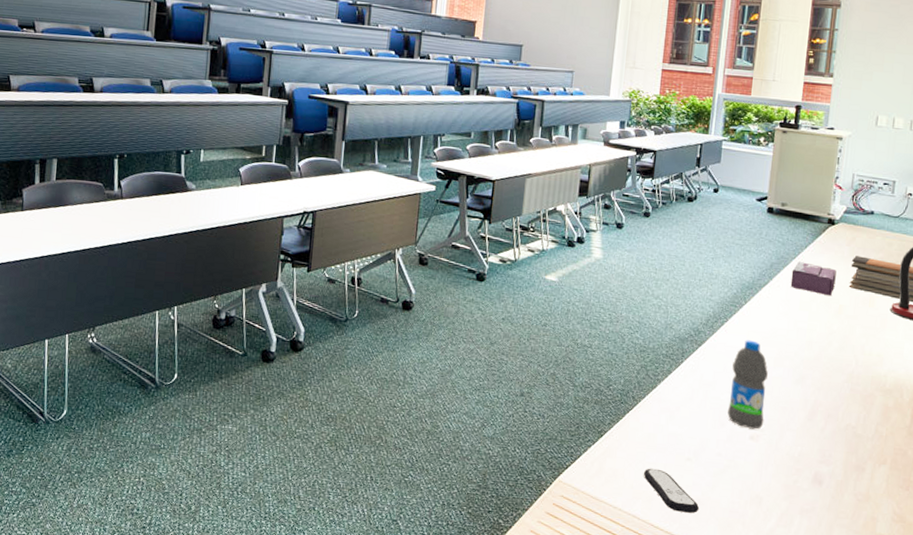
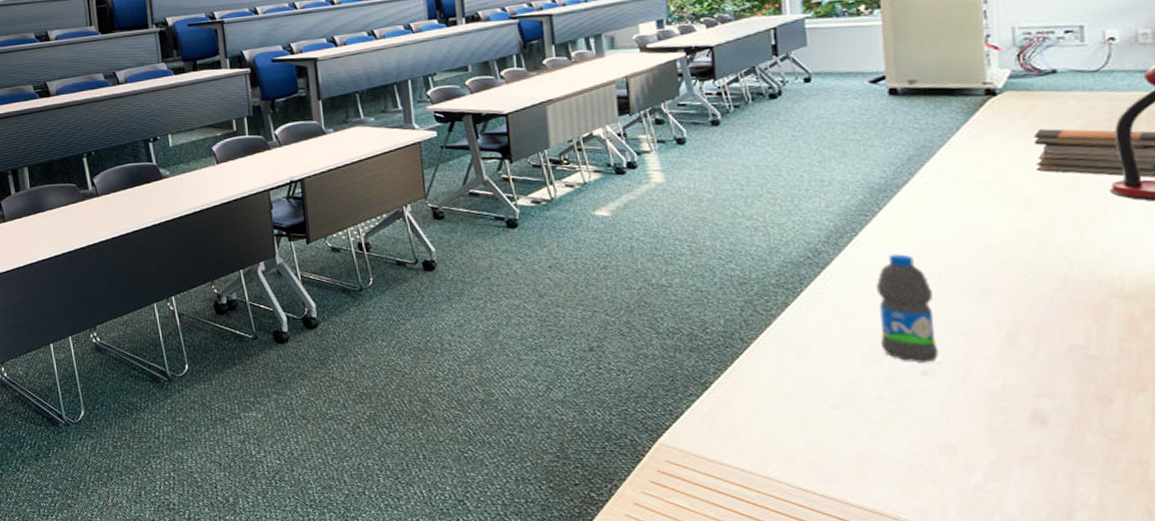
remote control: present [643,468,700,513] -> none [774,421,865,471]
tissue box: present [790,261,837,296] -> none [942,148,1014,186]

